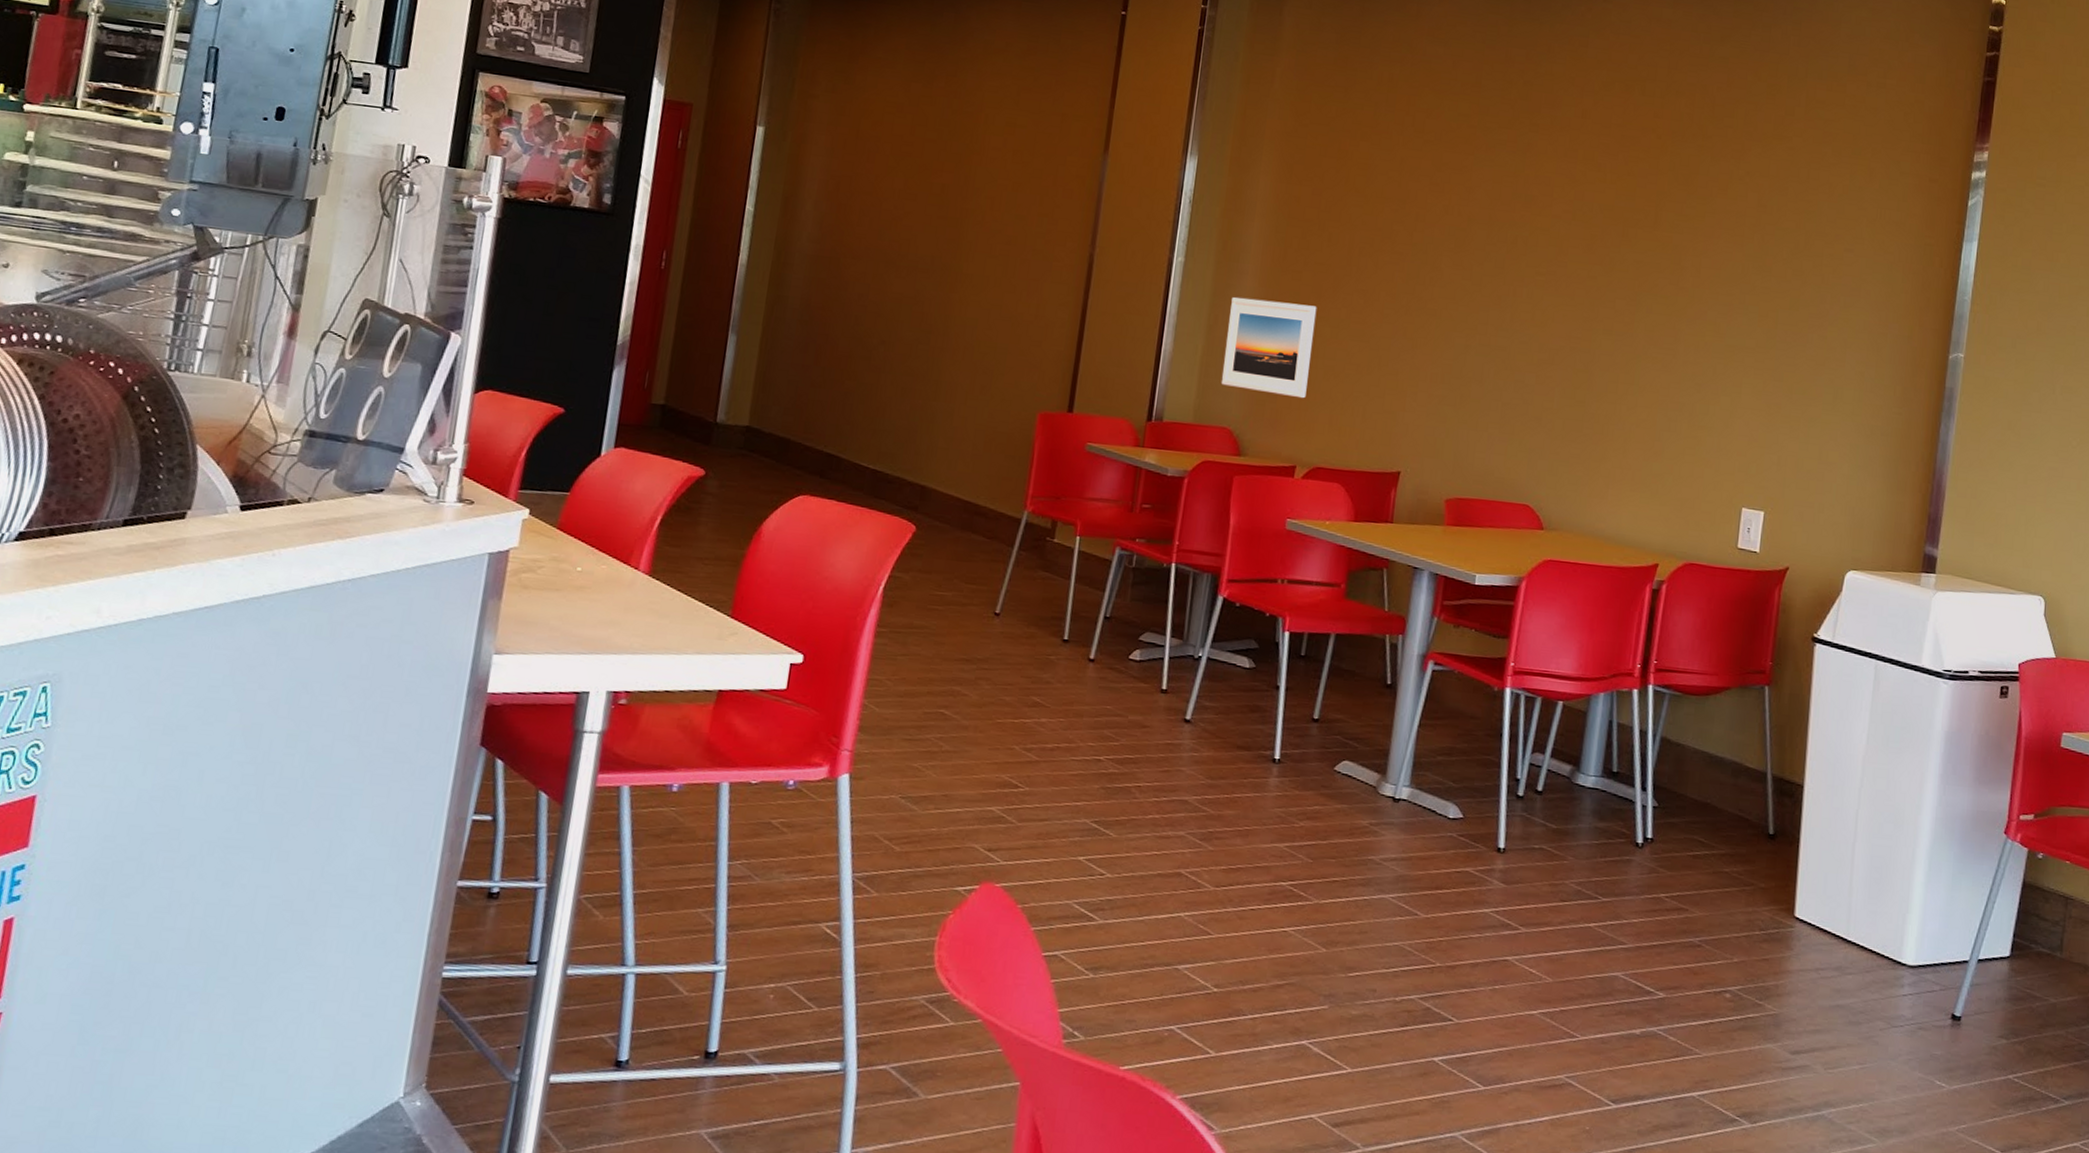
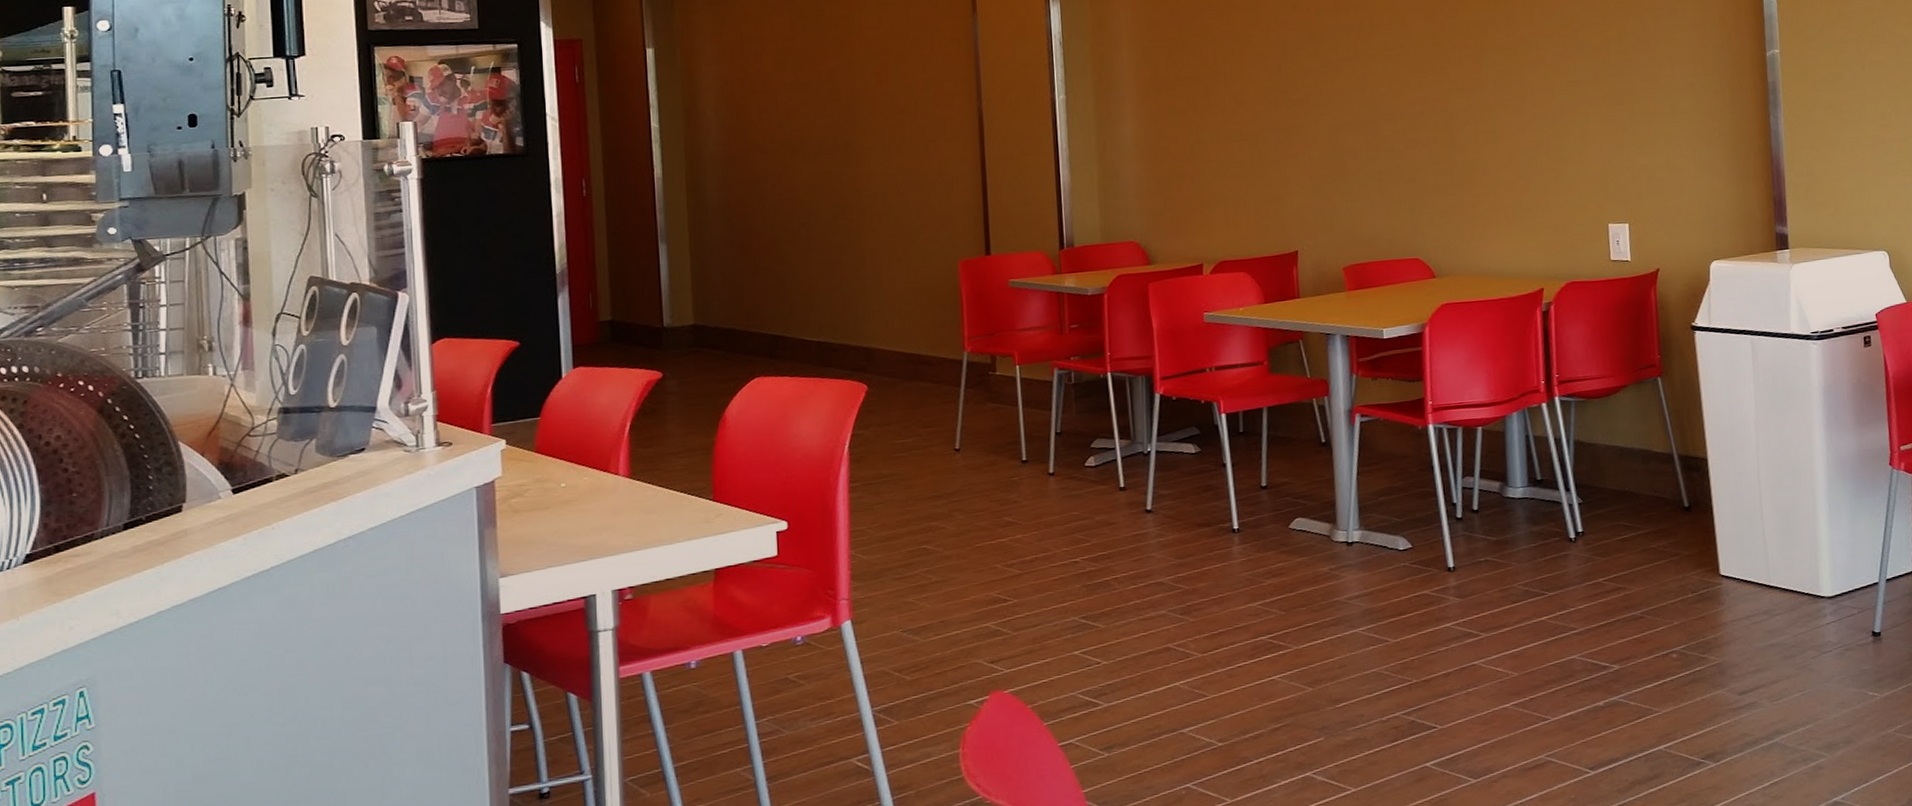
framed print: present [1222,297,1317,399] -> none [1116,116,1200,204]

